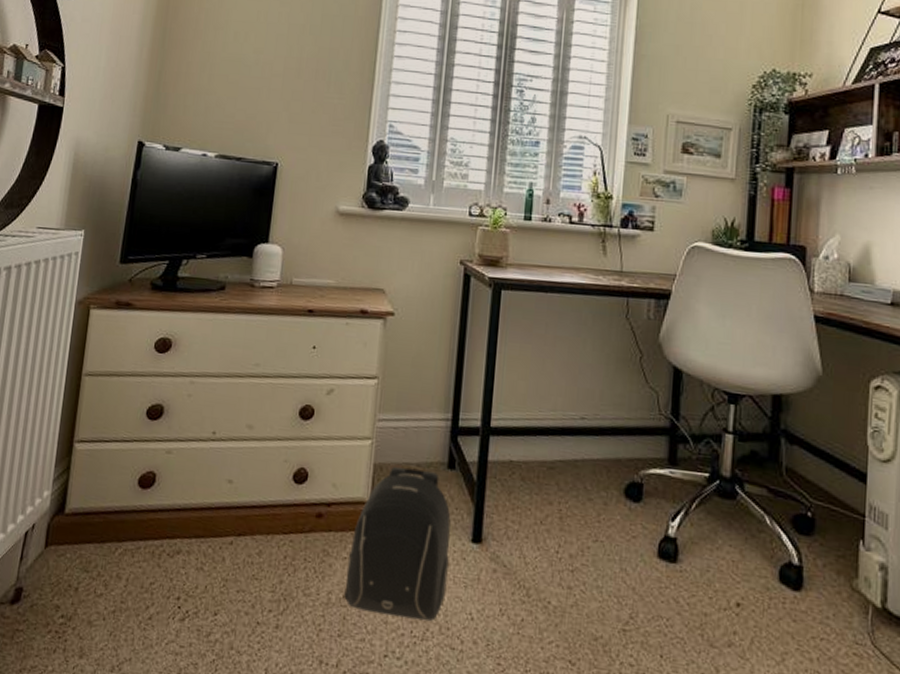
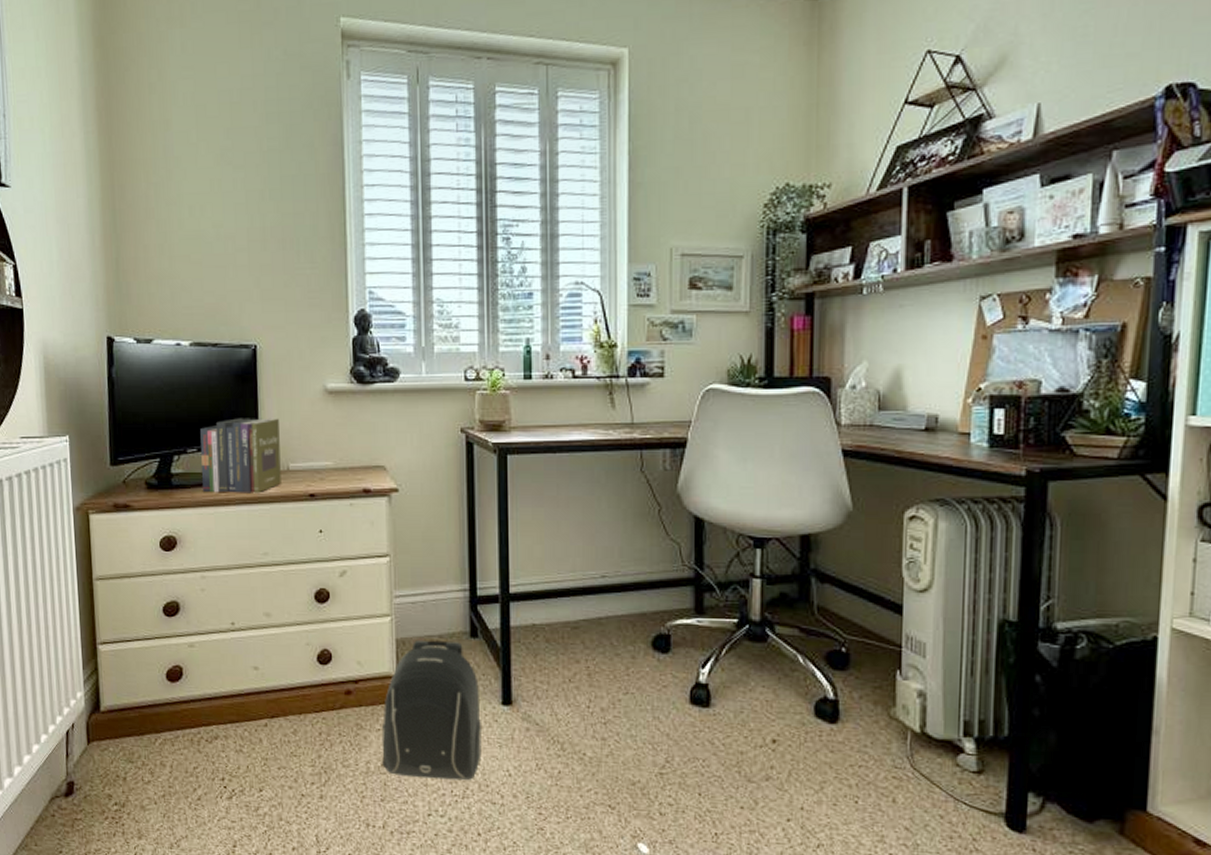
books: none [204,229,289,305] -> present [200,418,281,494]

